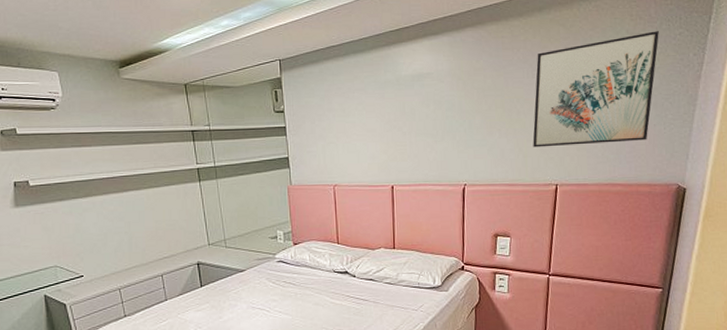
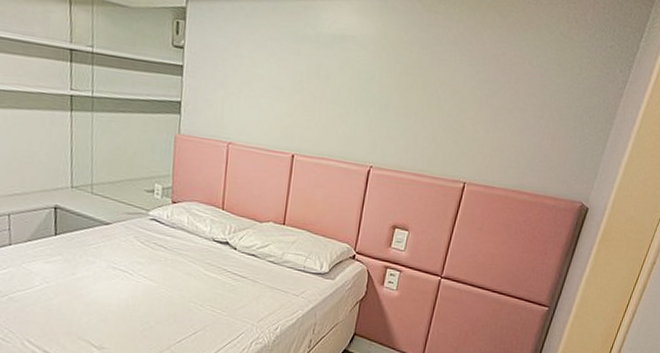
wall art: present [533,31,659,148] -> none [447,37,592,152]

